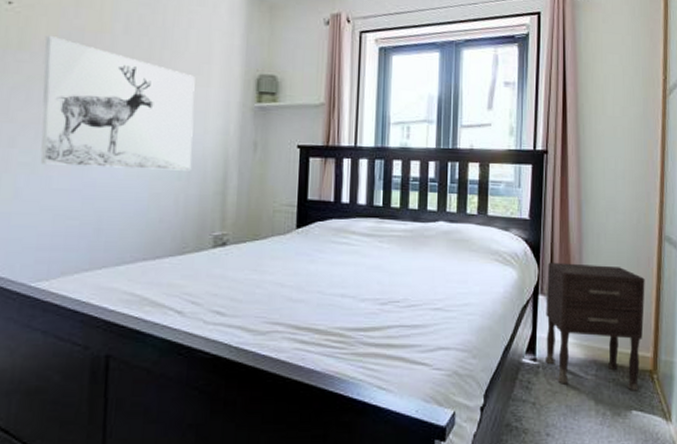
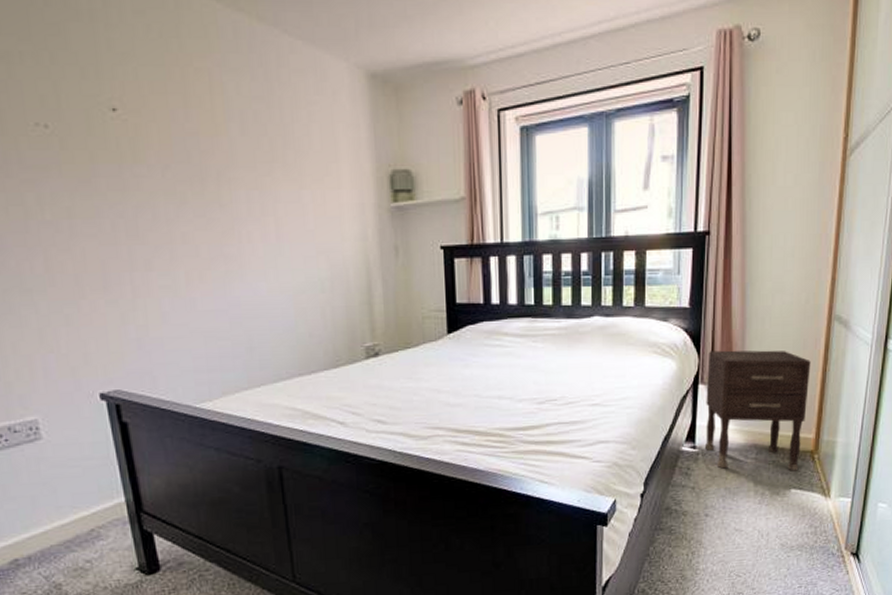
wall art: present [40,35,195,171] -> none [159,143,334,286]

